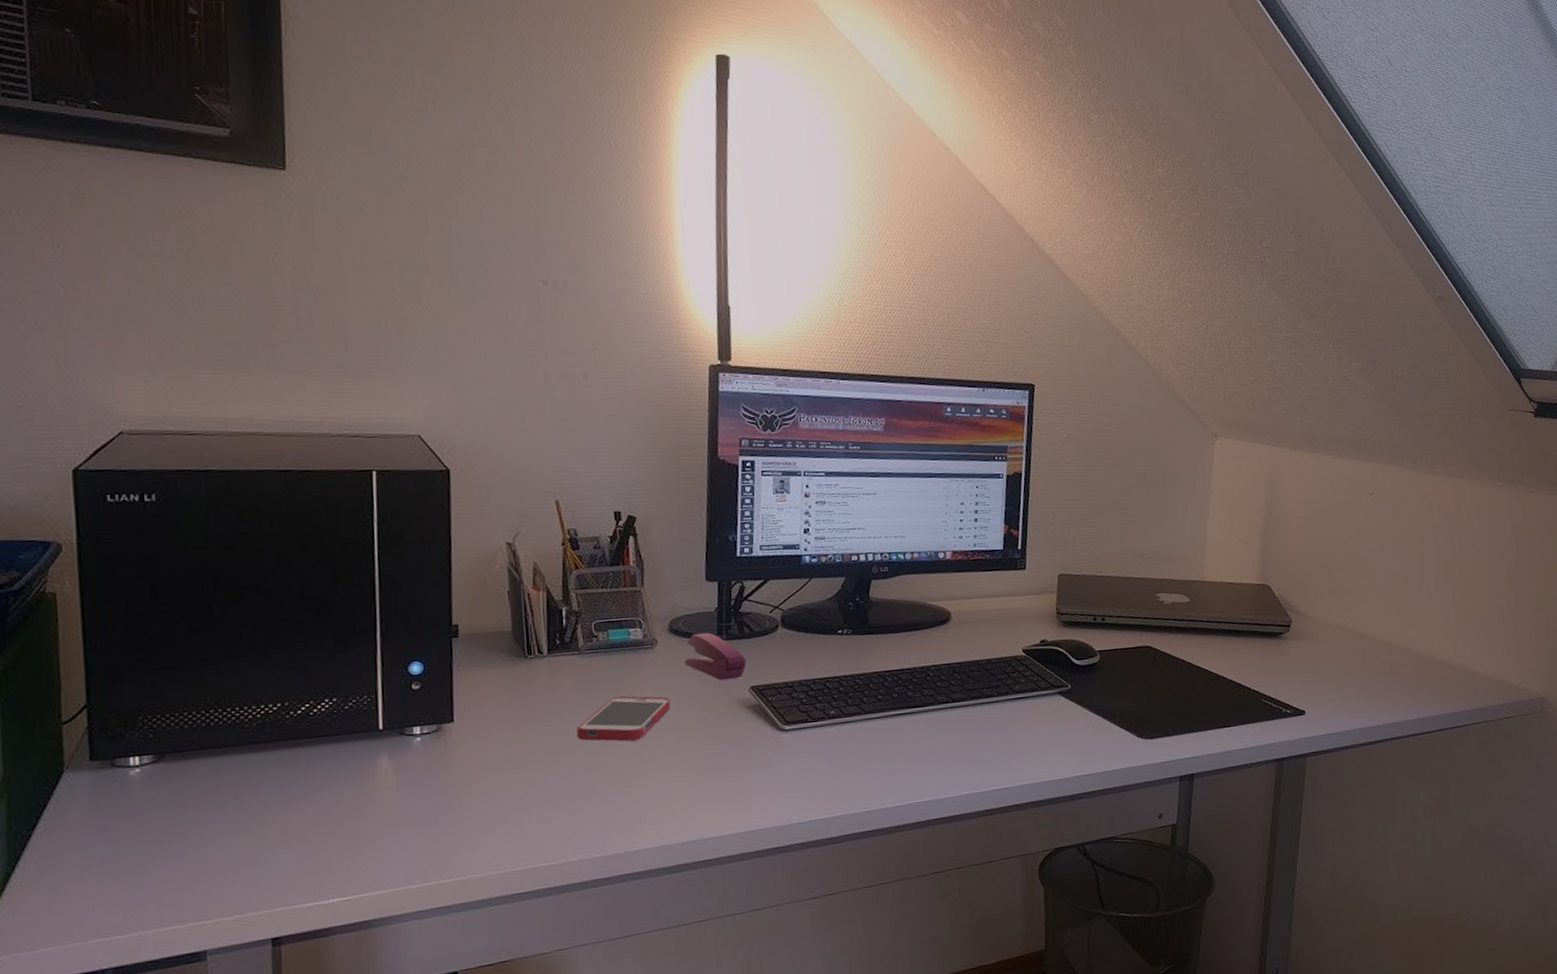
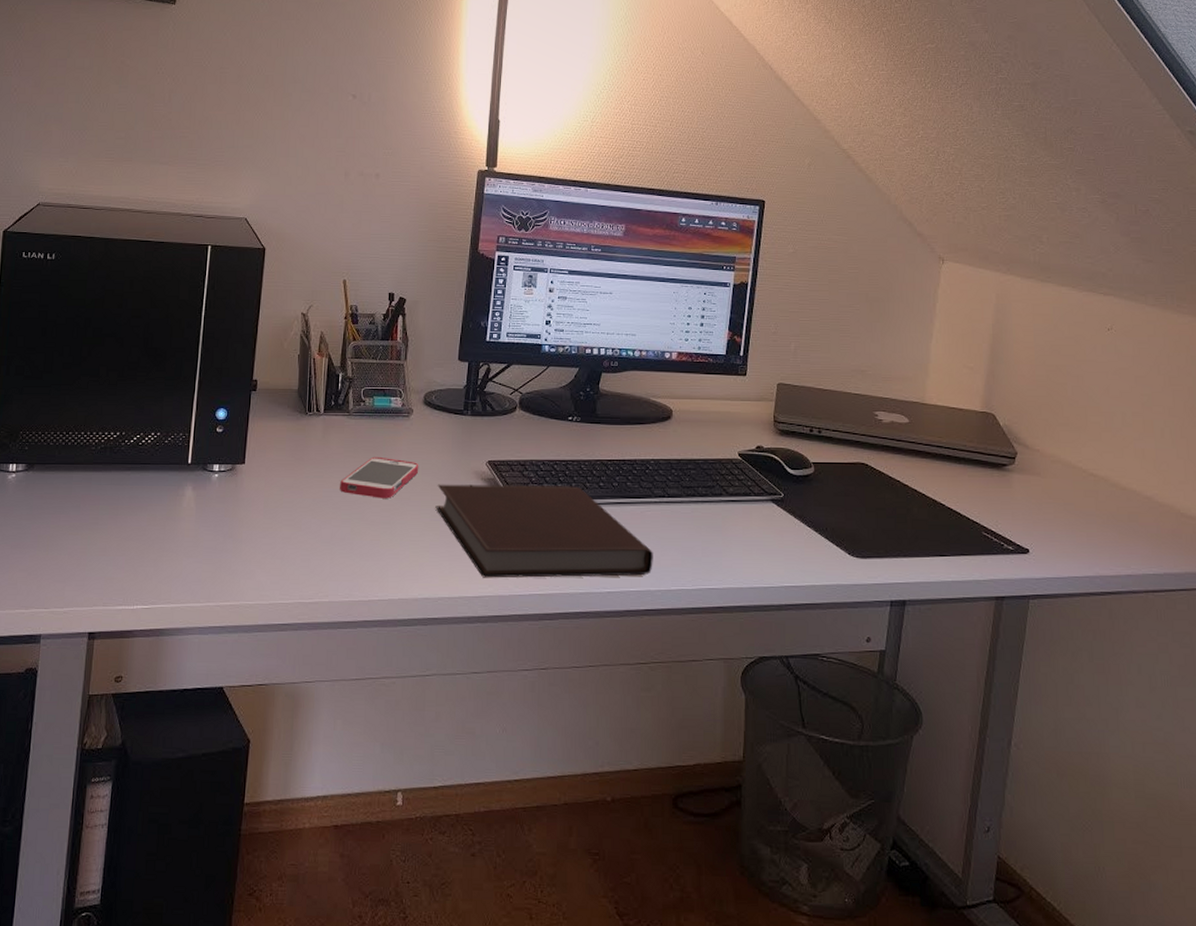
stapler: present [684,632,747,681] -> none [433,407,486,453]
notebook: none [694,702,941,811] -> present [435,484,653,578]

